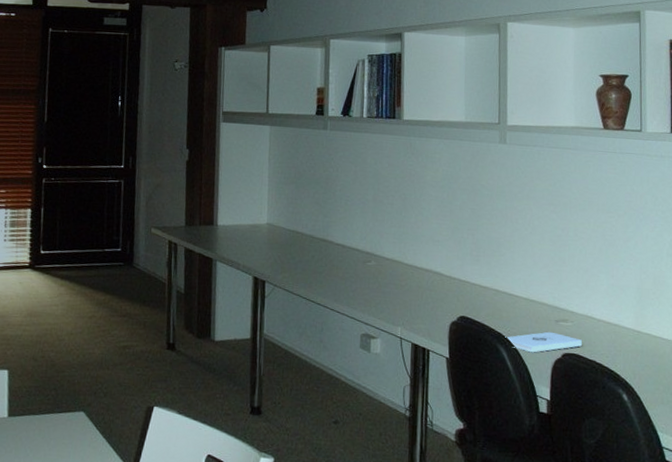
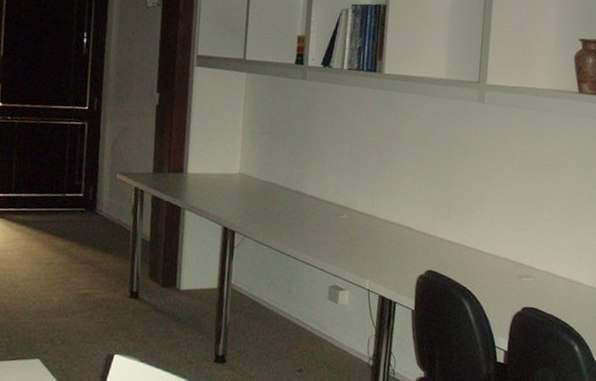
notepad: present [505,331,582,353] -> none [469,286,541,307]

